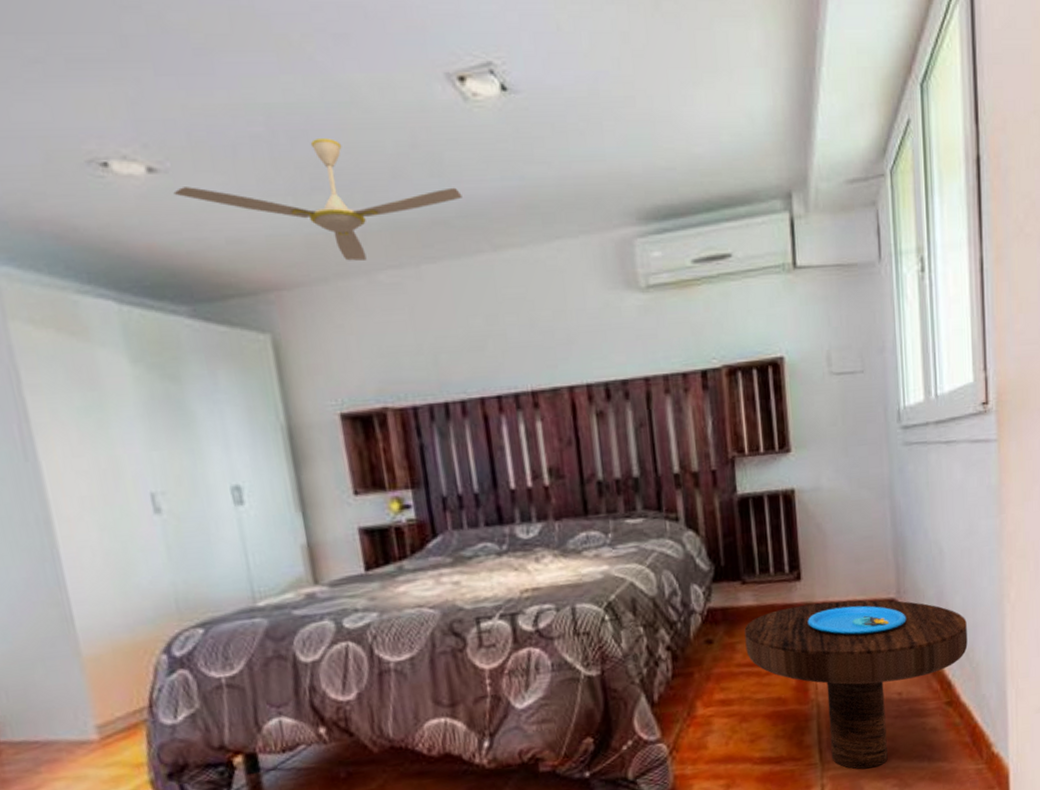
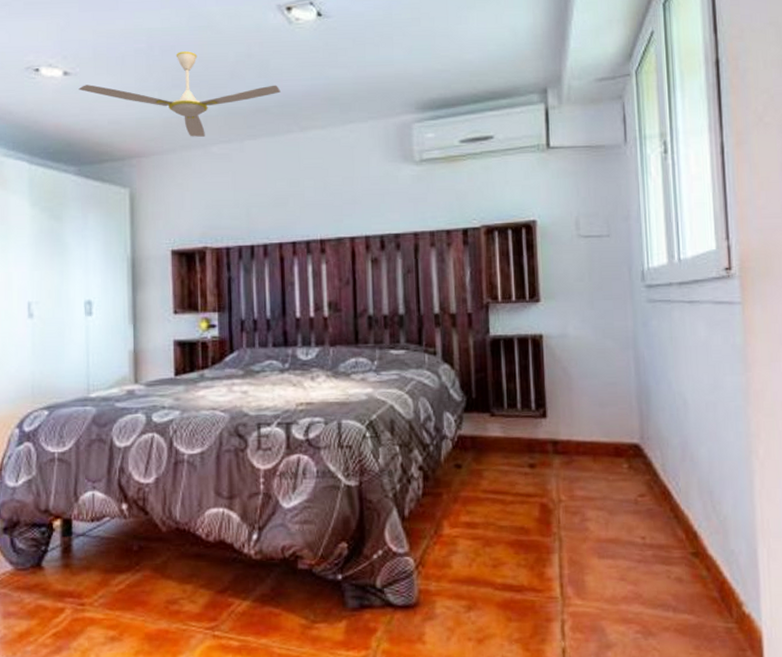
side table: present [744,600,968,769] -> none [491,440,714,610]

